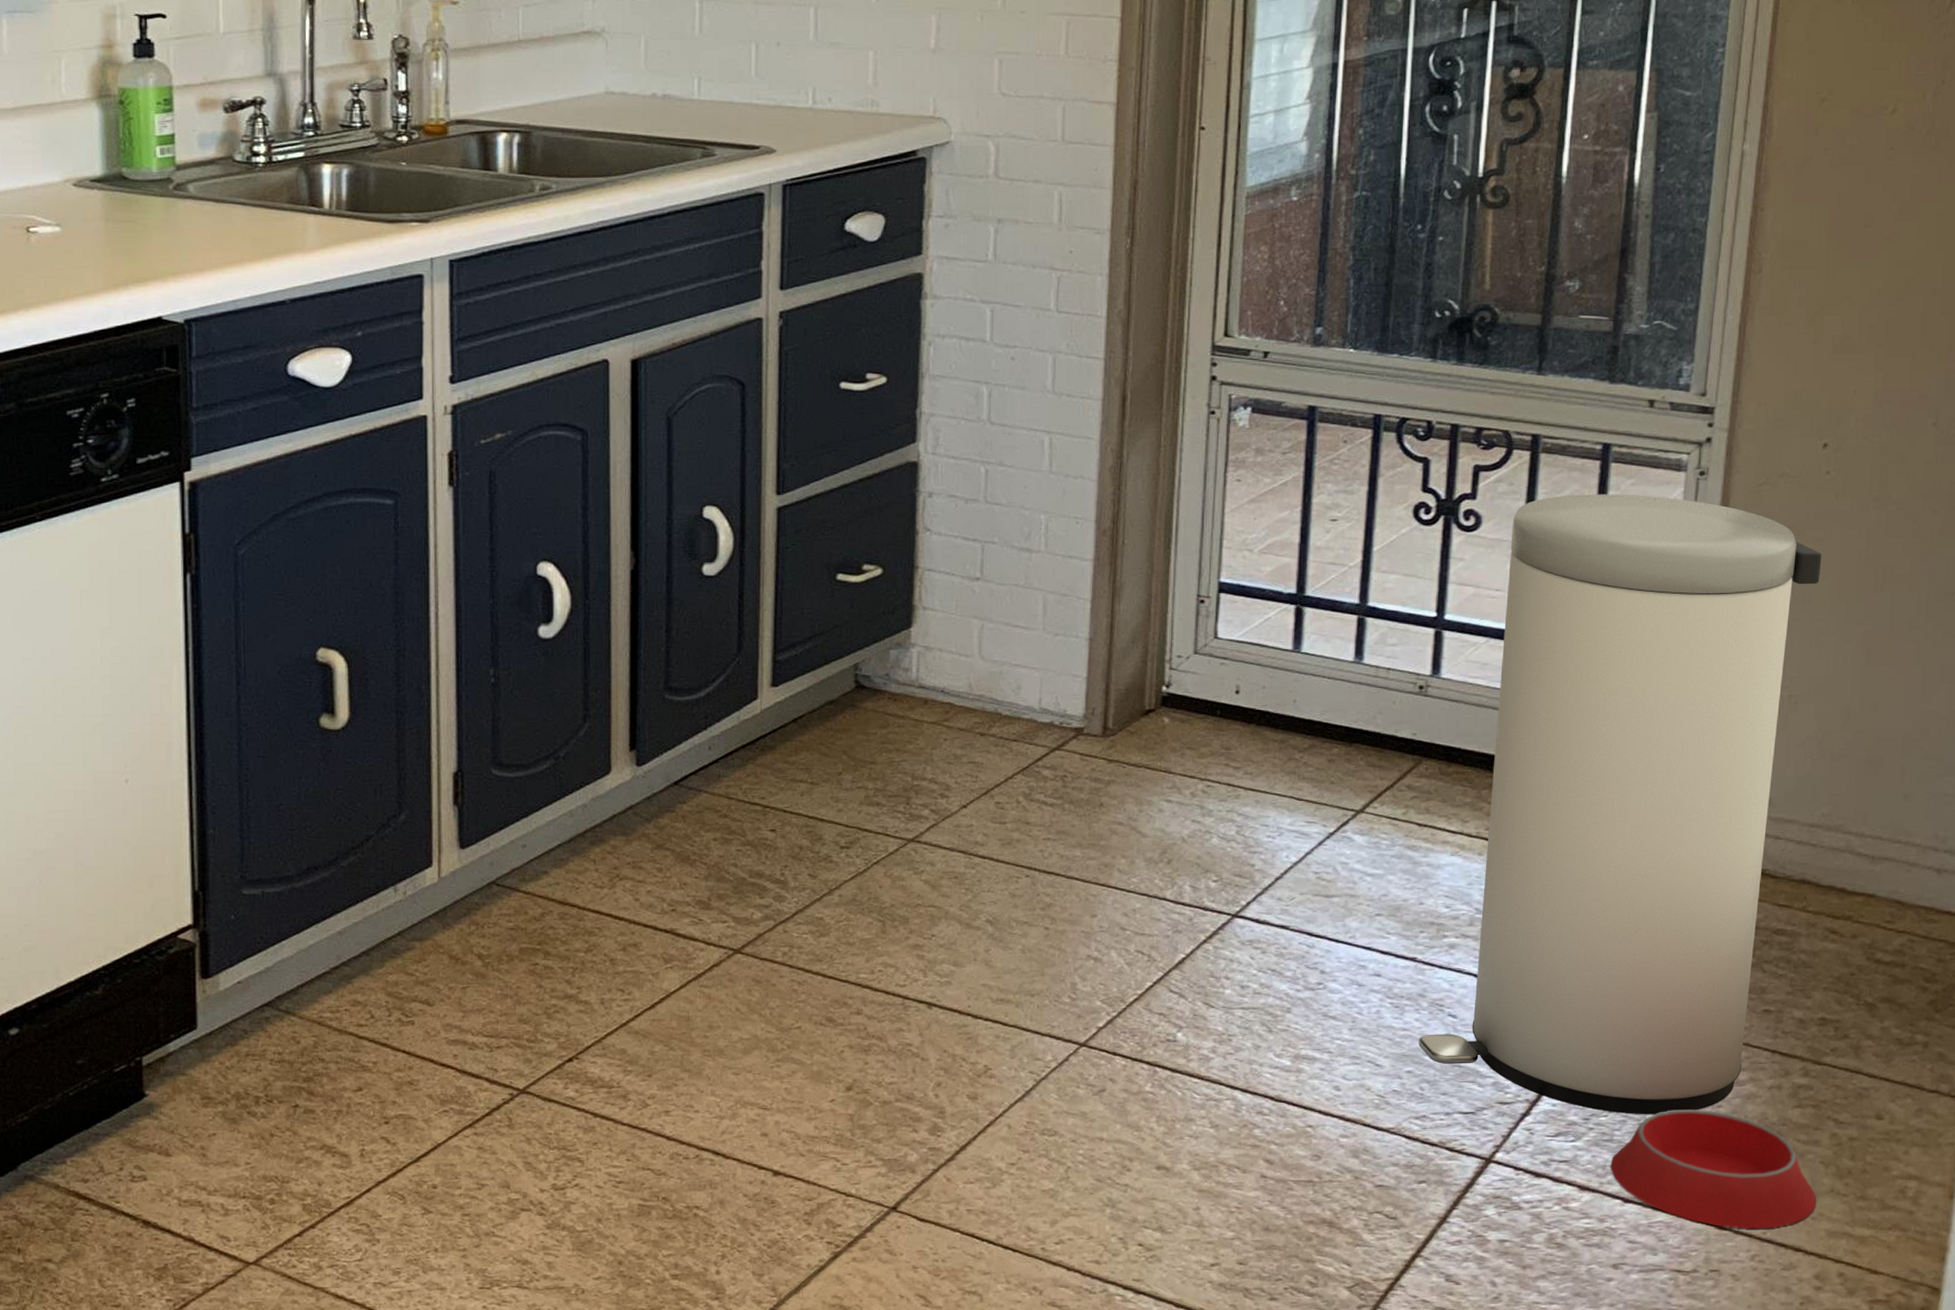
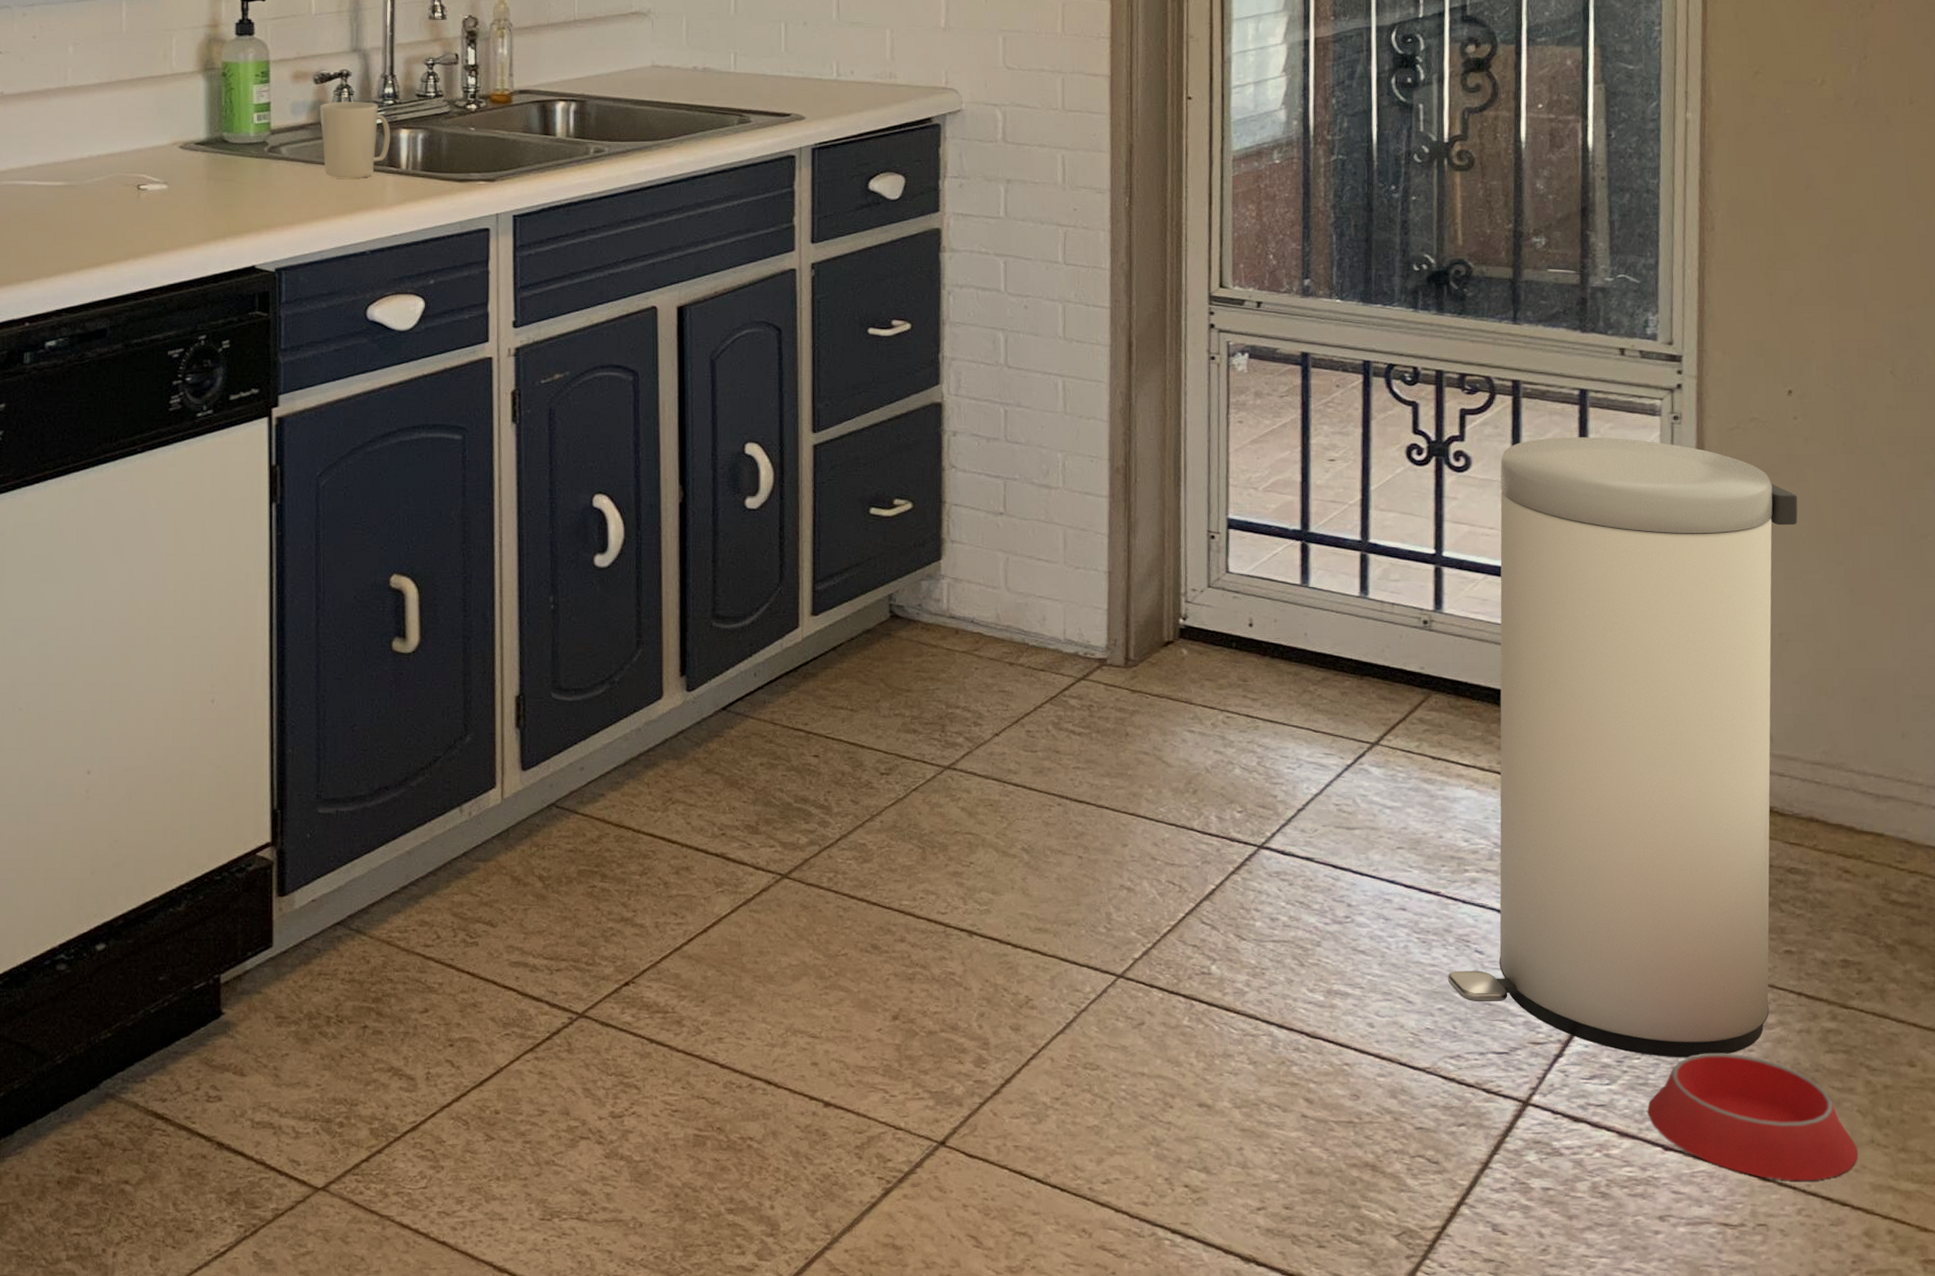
mug: none [230,133,311,219] -> present [319,102,390,178]

